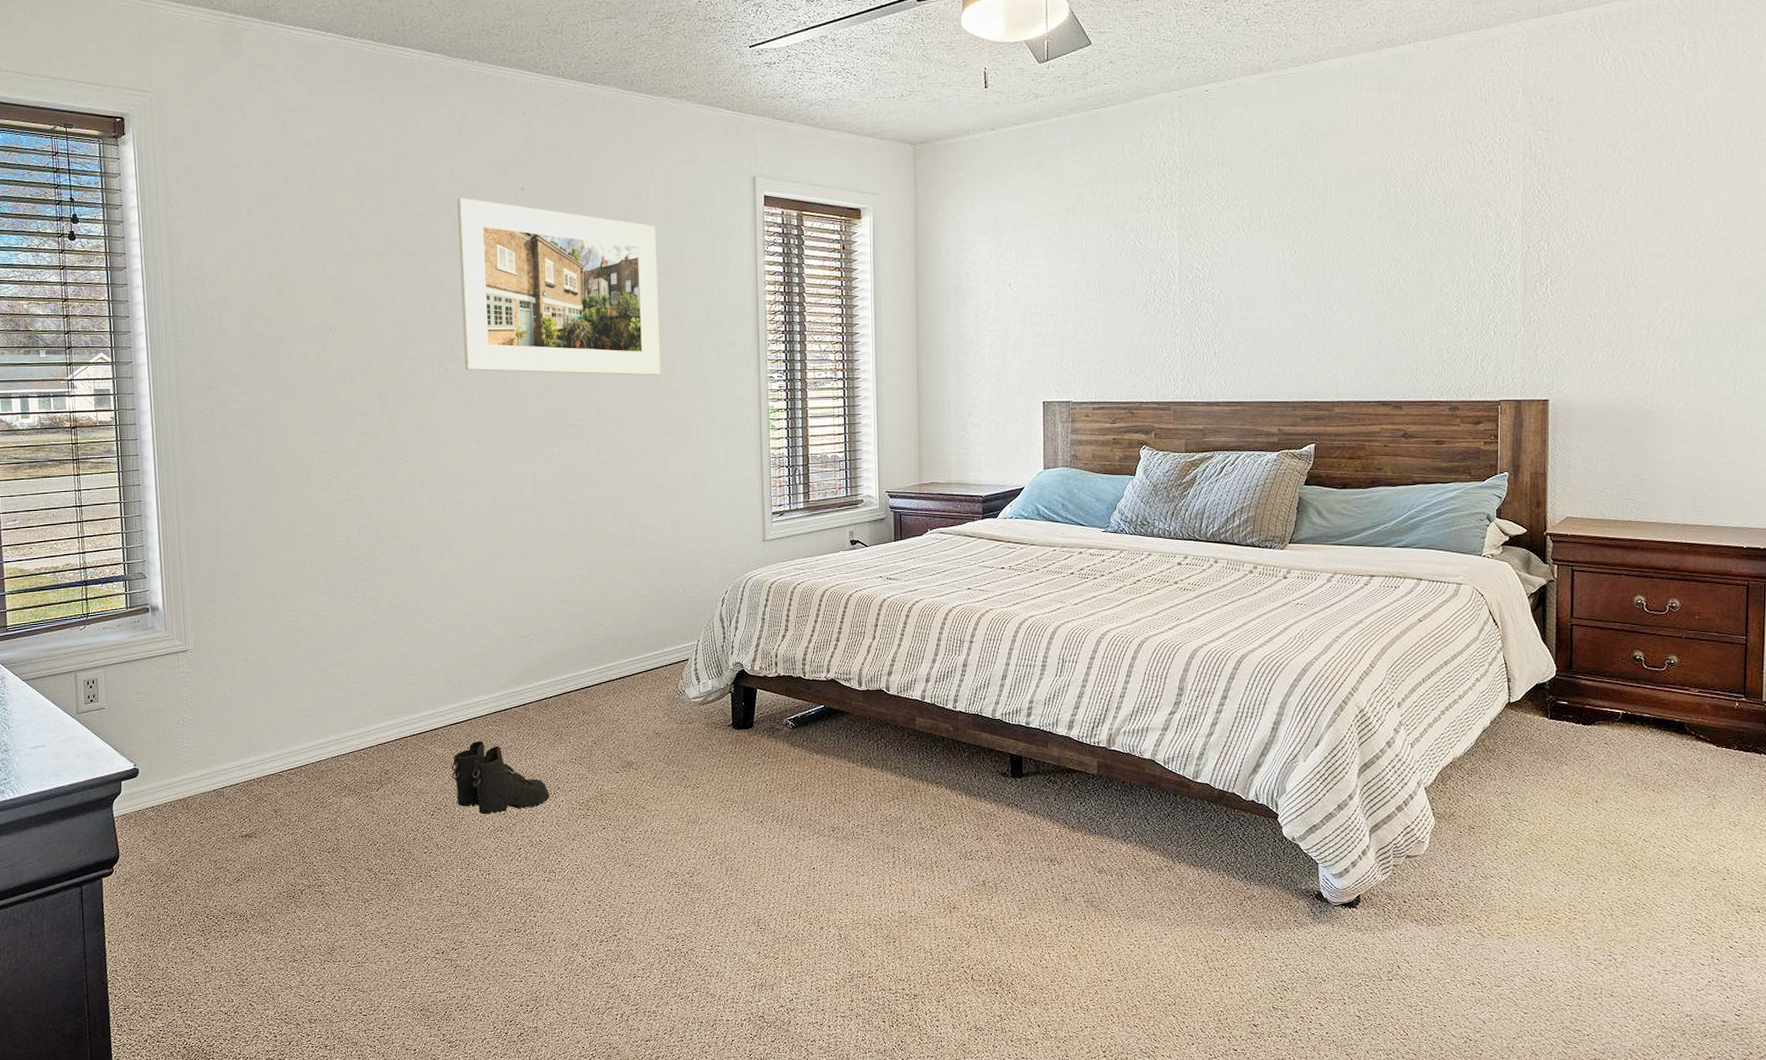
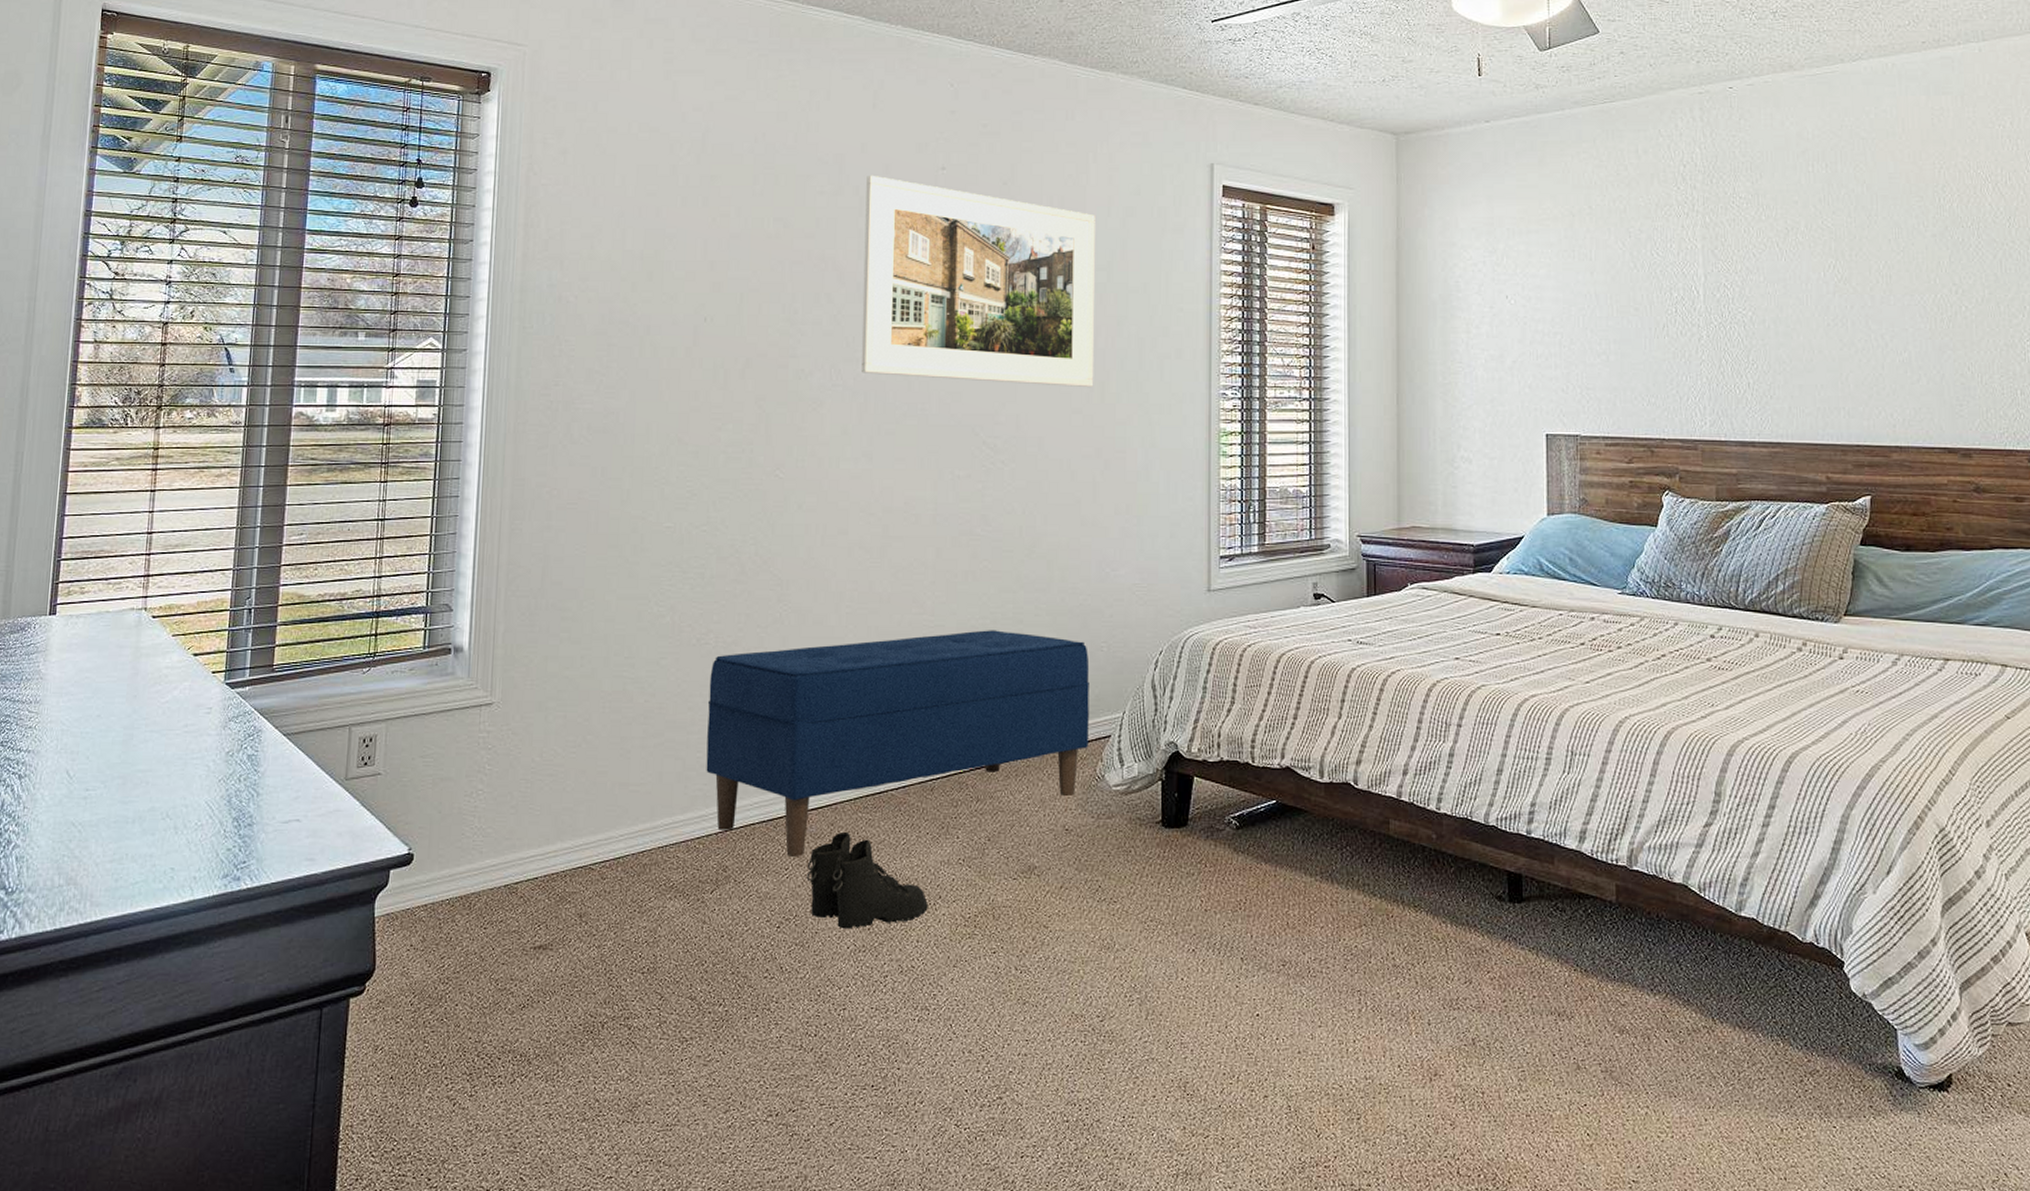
bench: none [360,578,671,762] -> present [706,630,1090,858]

